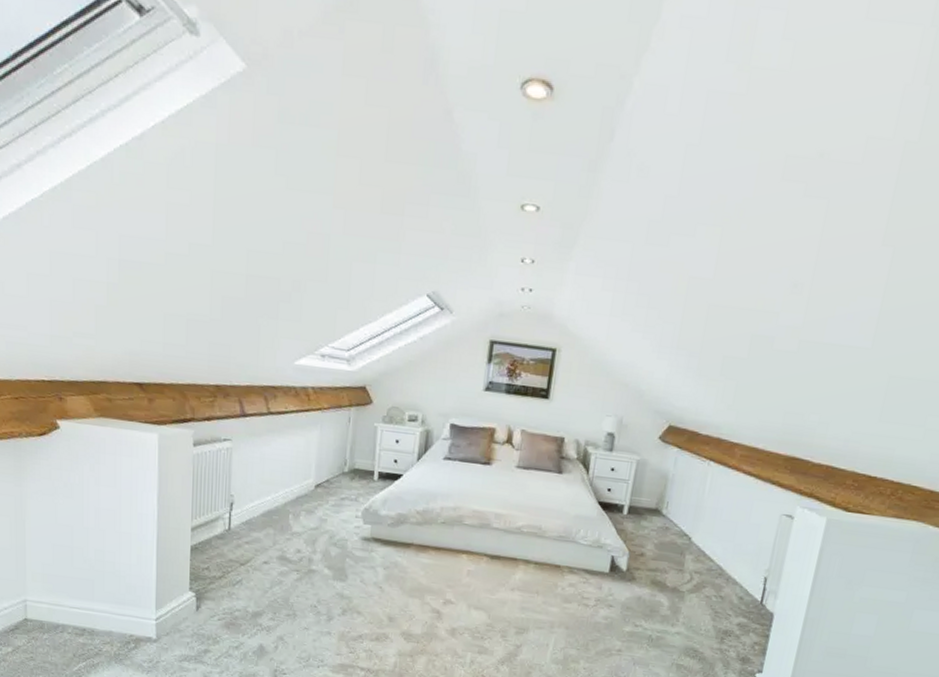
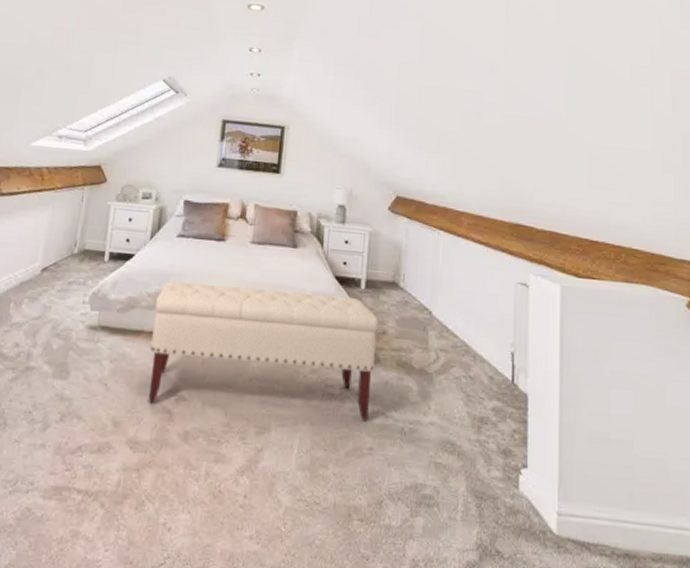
bench: none [418,500,637,628] -> present [147,280,378,420]

